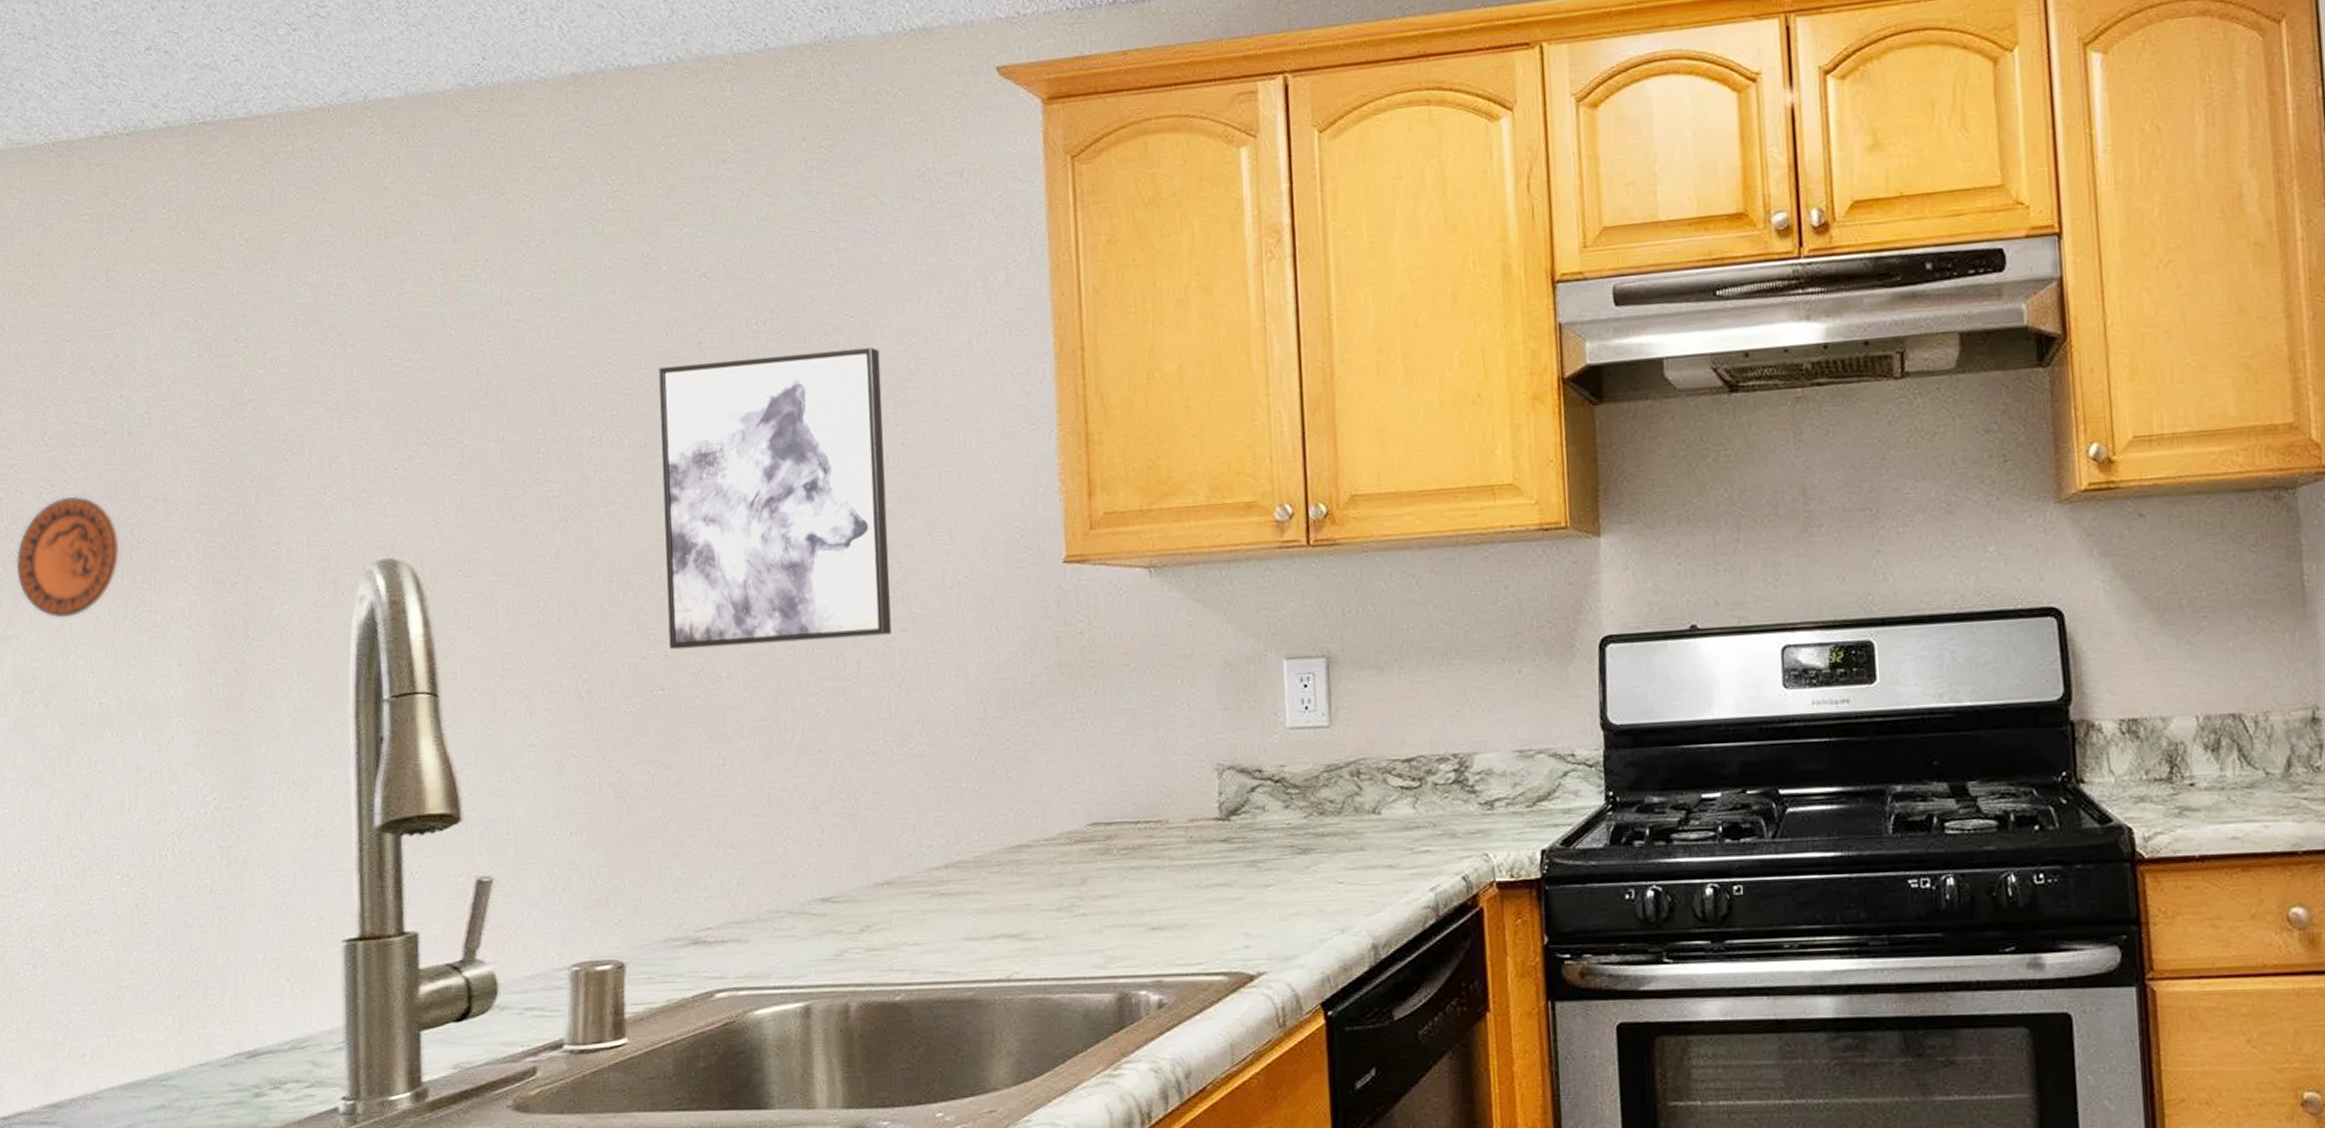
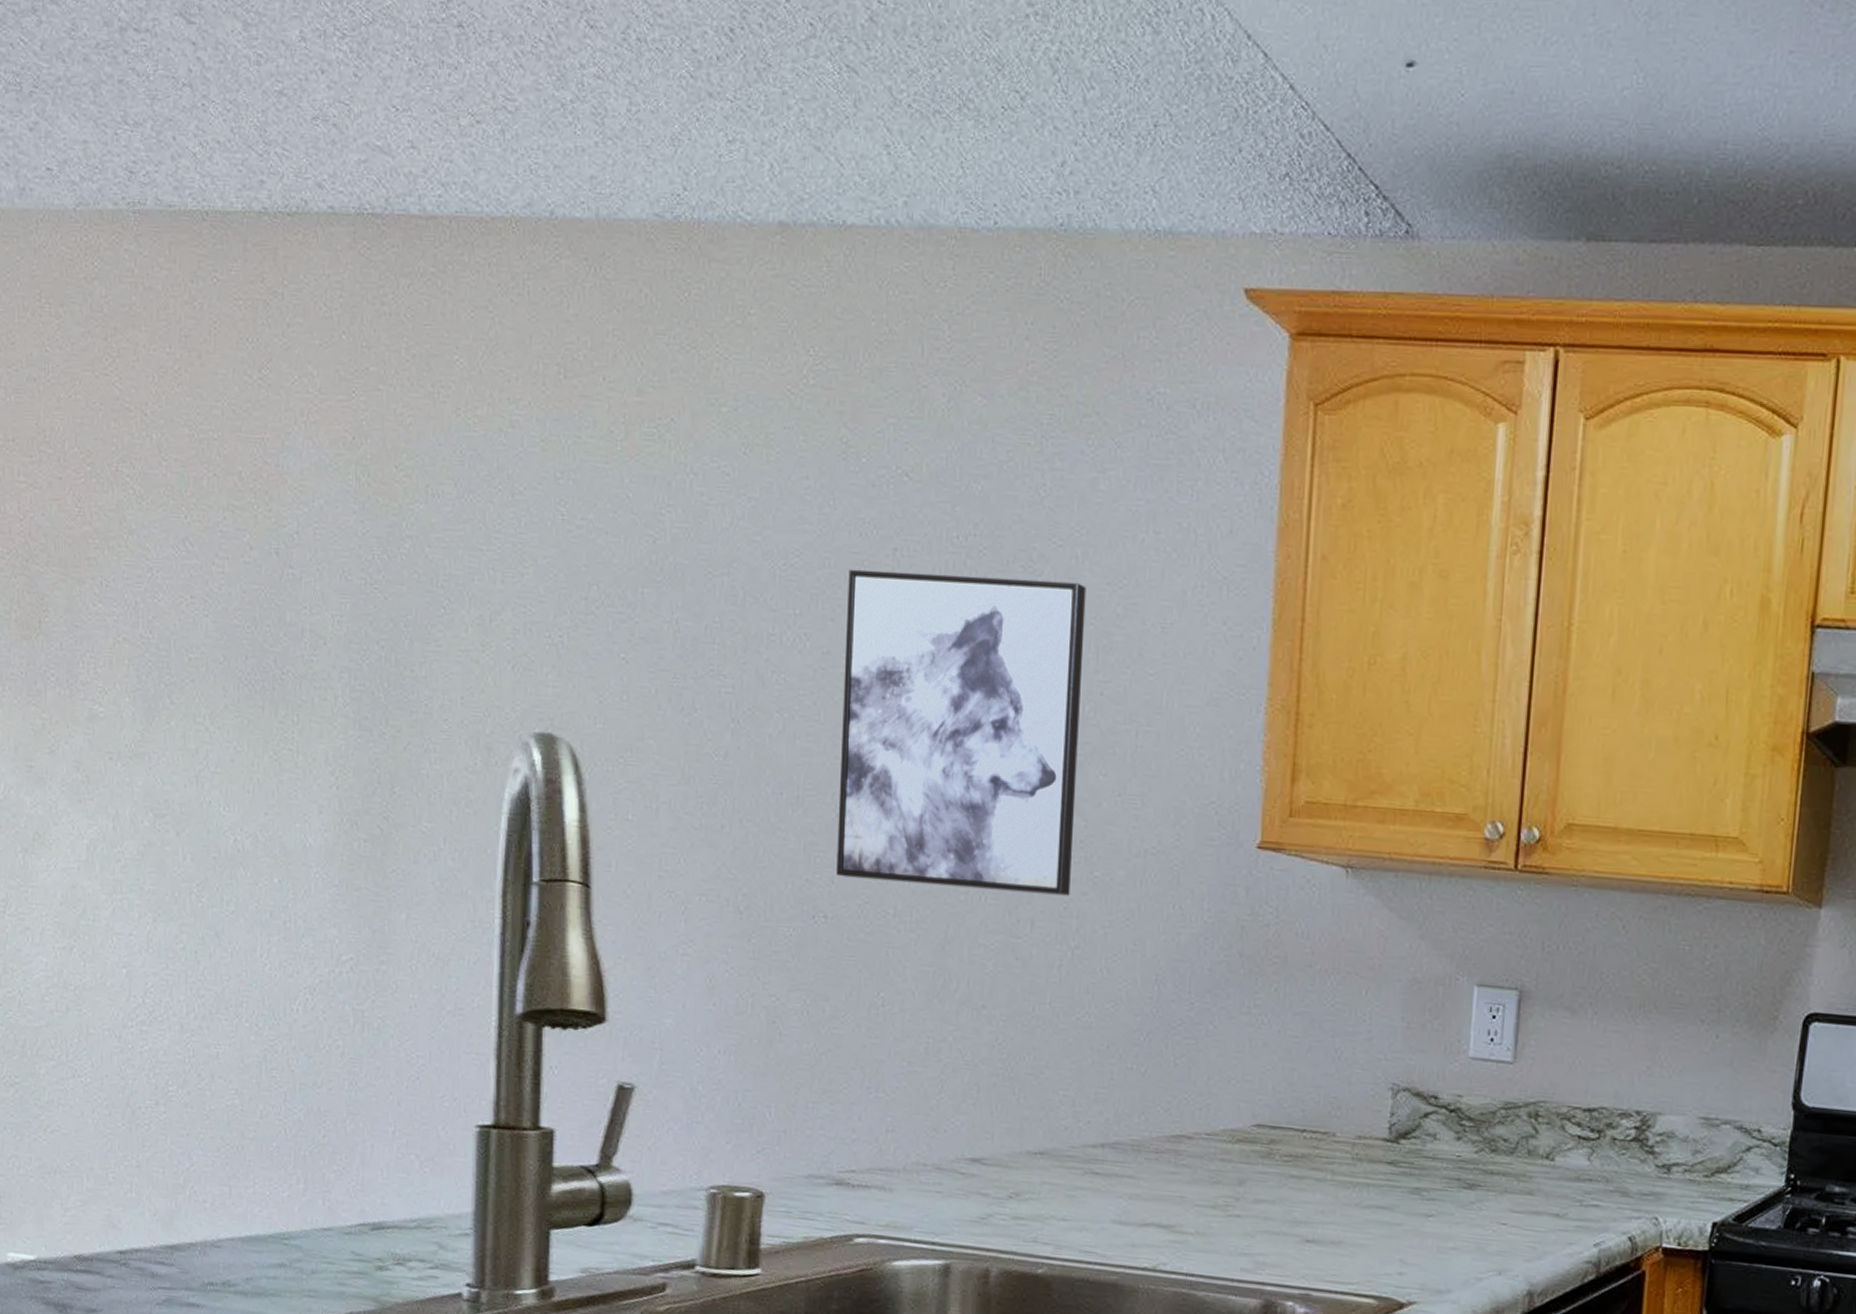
decorative plate: present [16,495,120,619] -> none [151,611,262,743]

